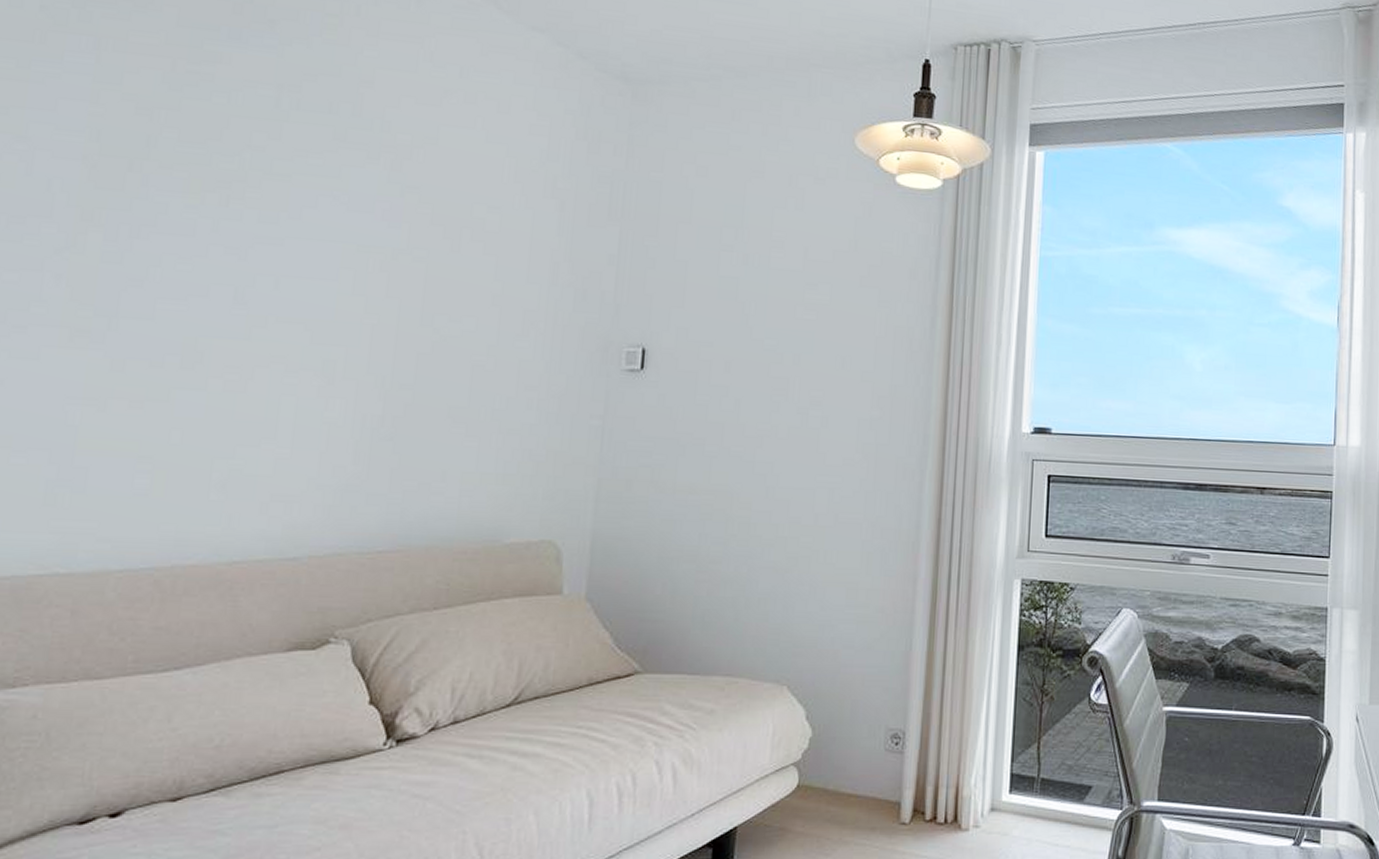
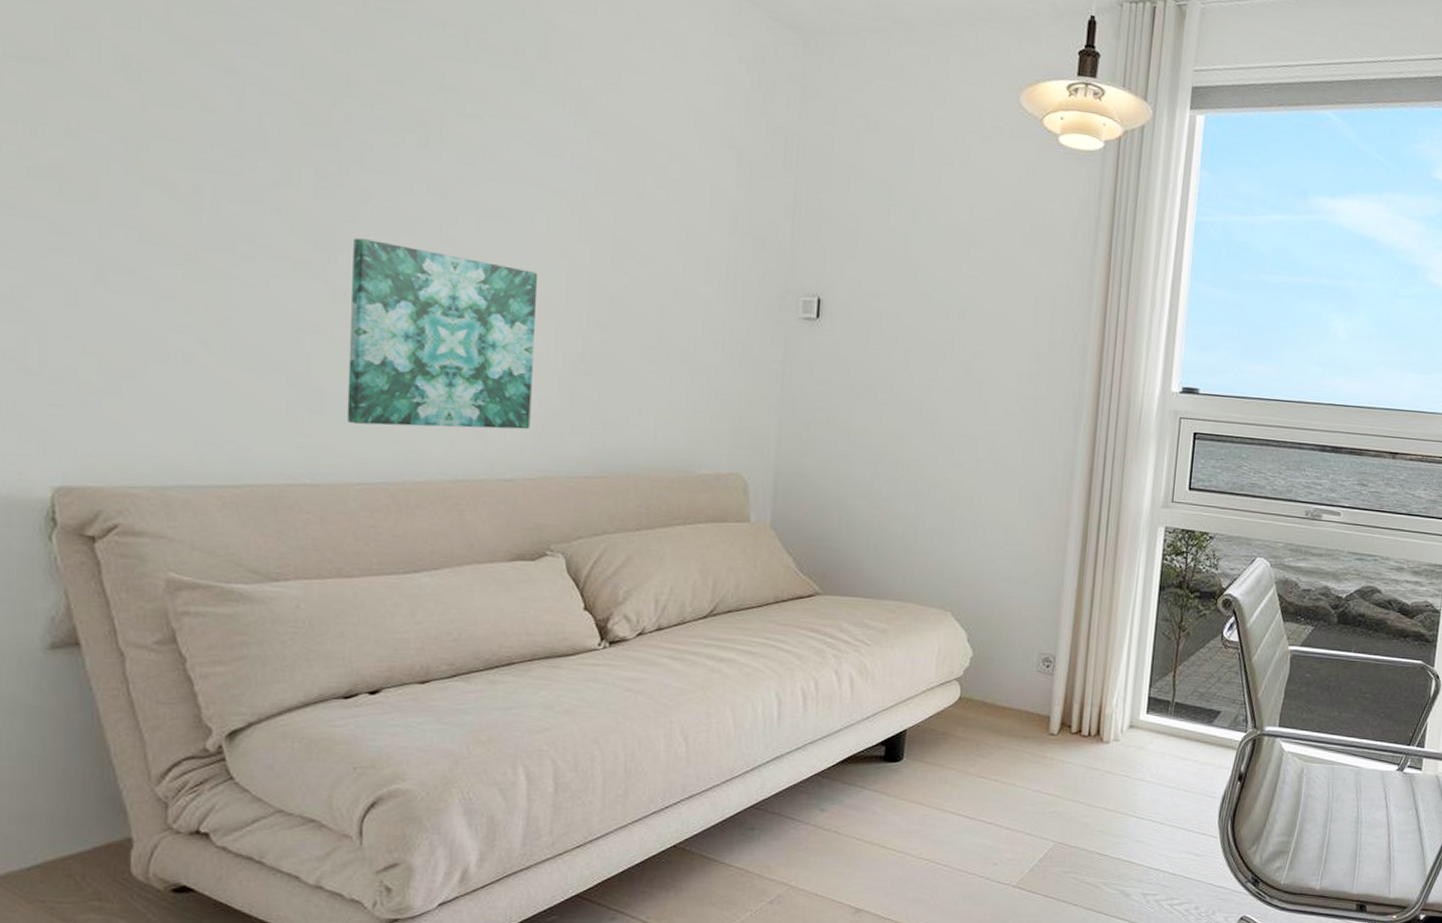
wall art: none [112,303,338,504] -> present [347,238,537,430]

